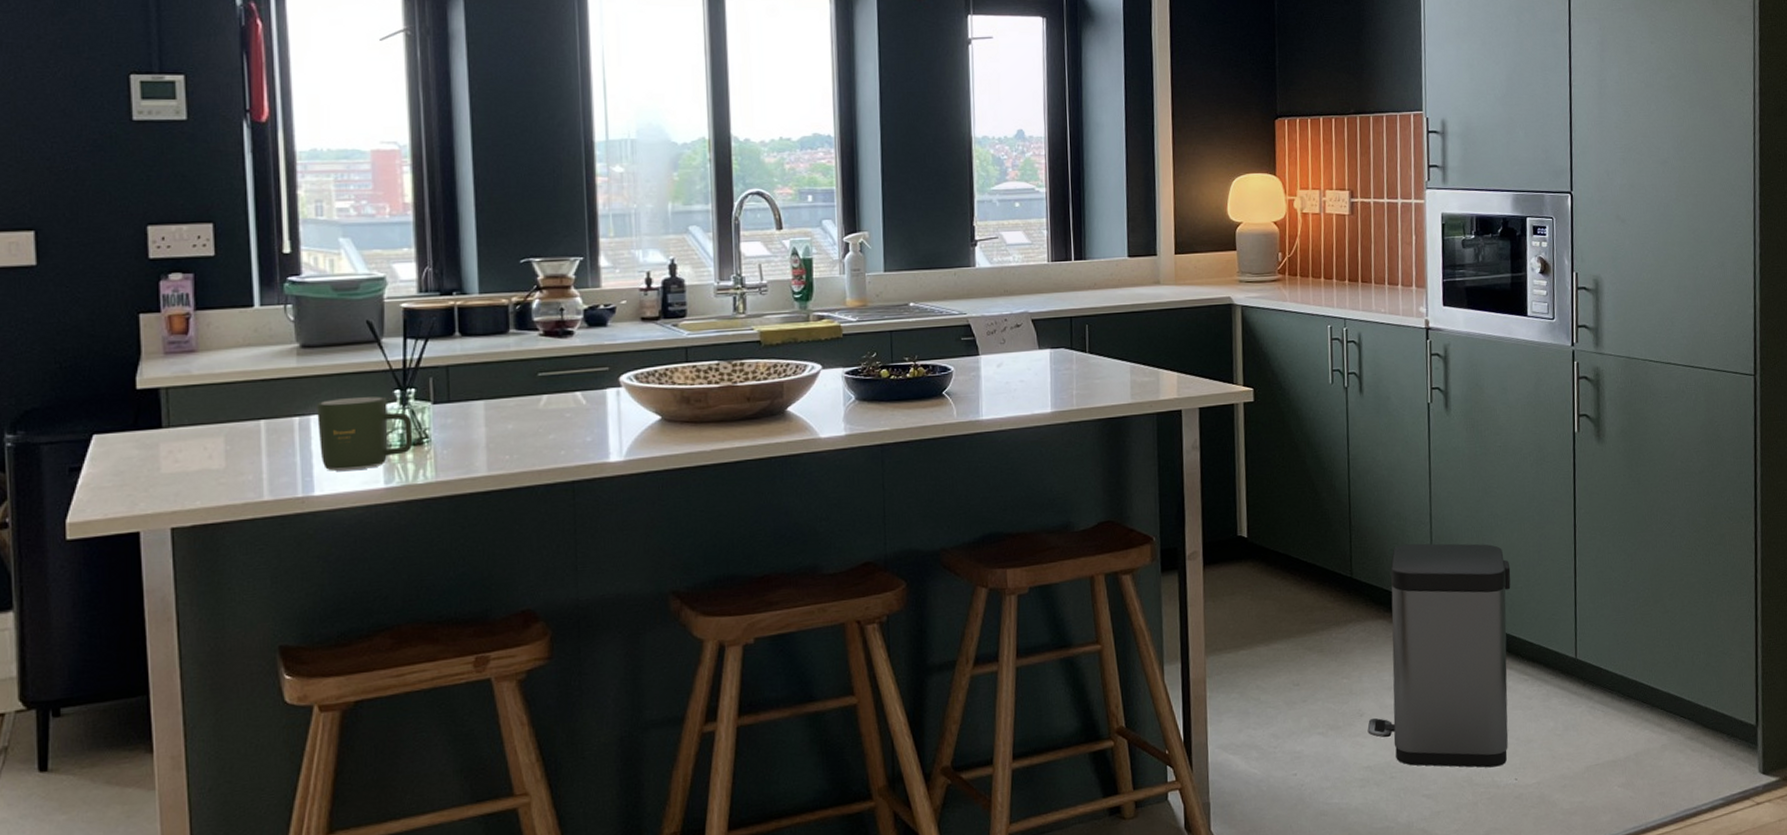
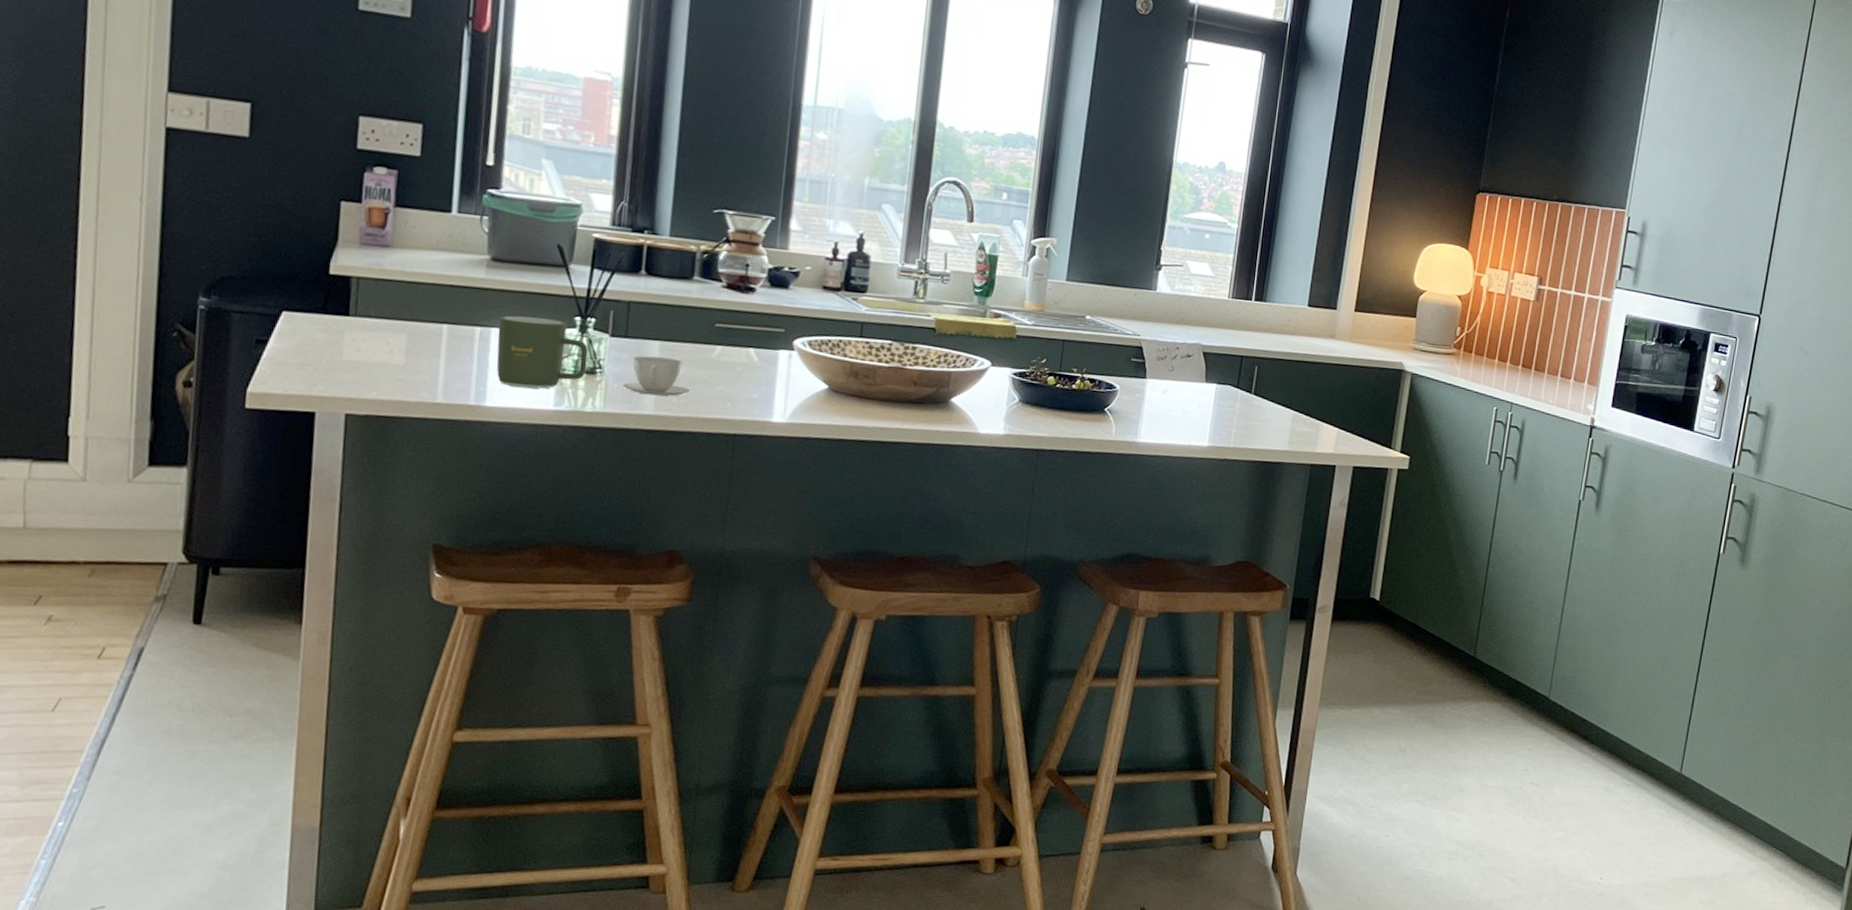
teacup: none [452,415,521,456] -> present [622,355,690,396]
pedal bin: present [1367,543,1511,768] -> none [1464,633,1632,863]

